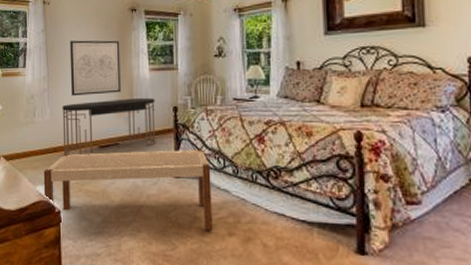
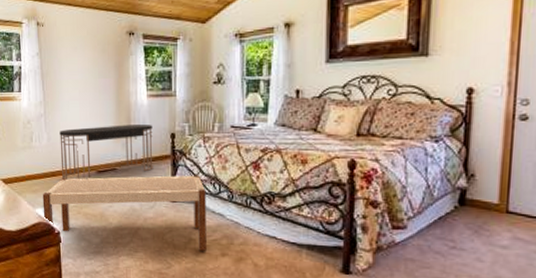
wall art: present [70,40,121,96] -> none [65,64,118,122]

